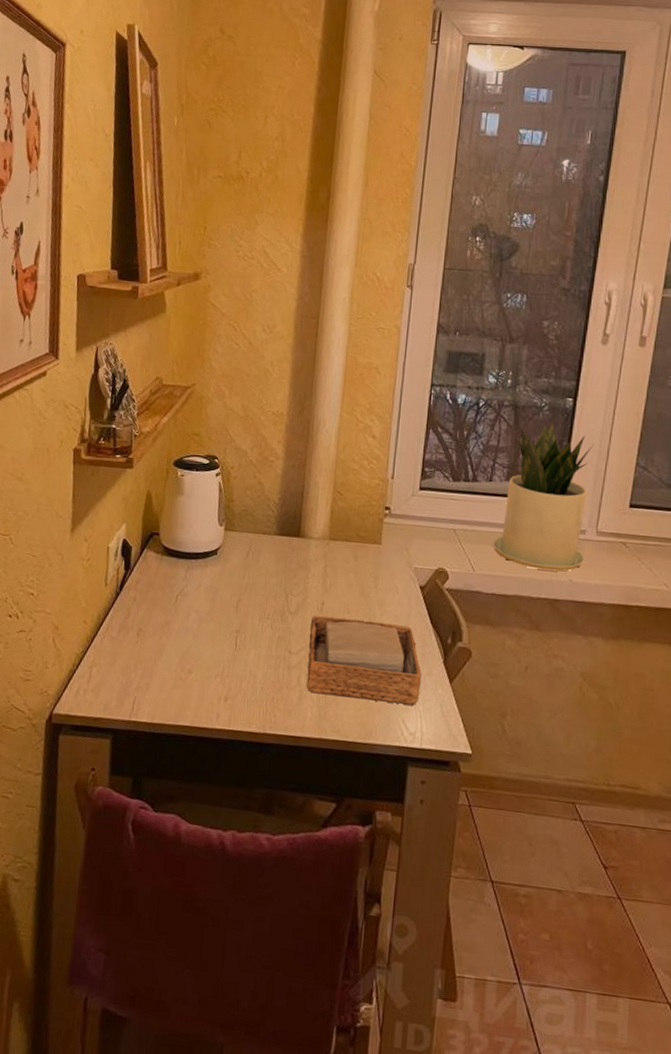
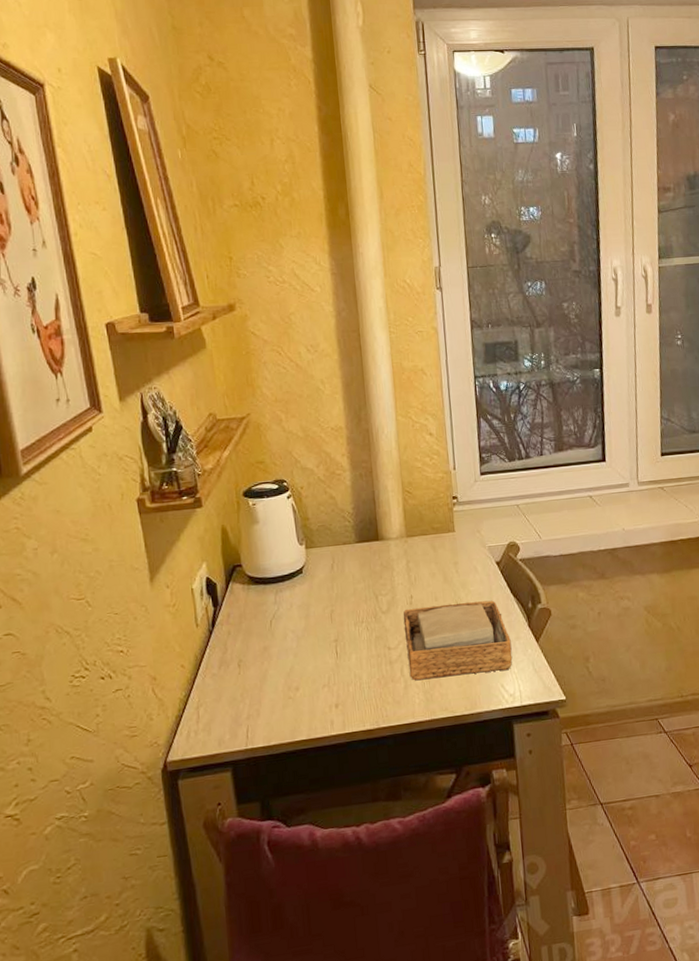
planter: present [492,424,594,572] -> none [552,394,633,526]

